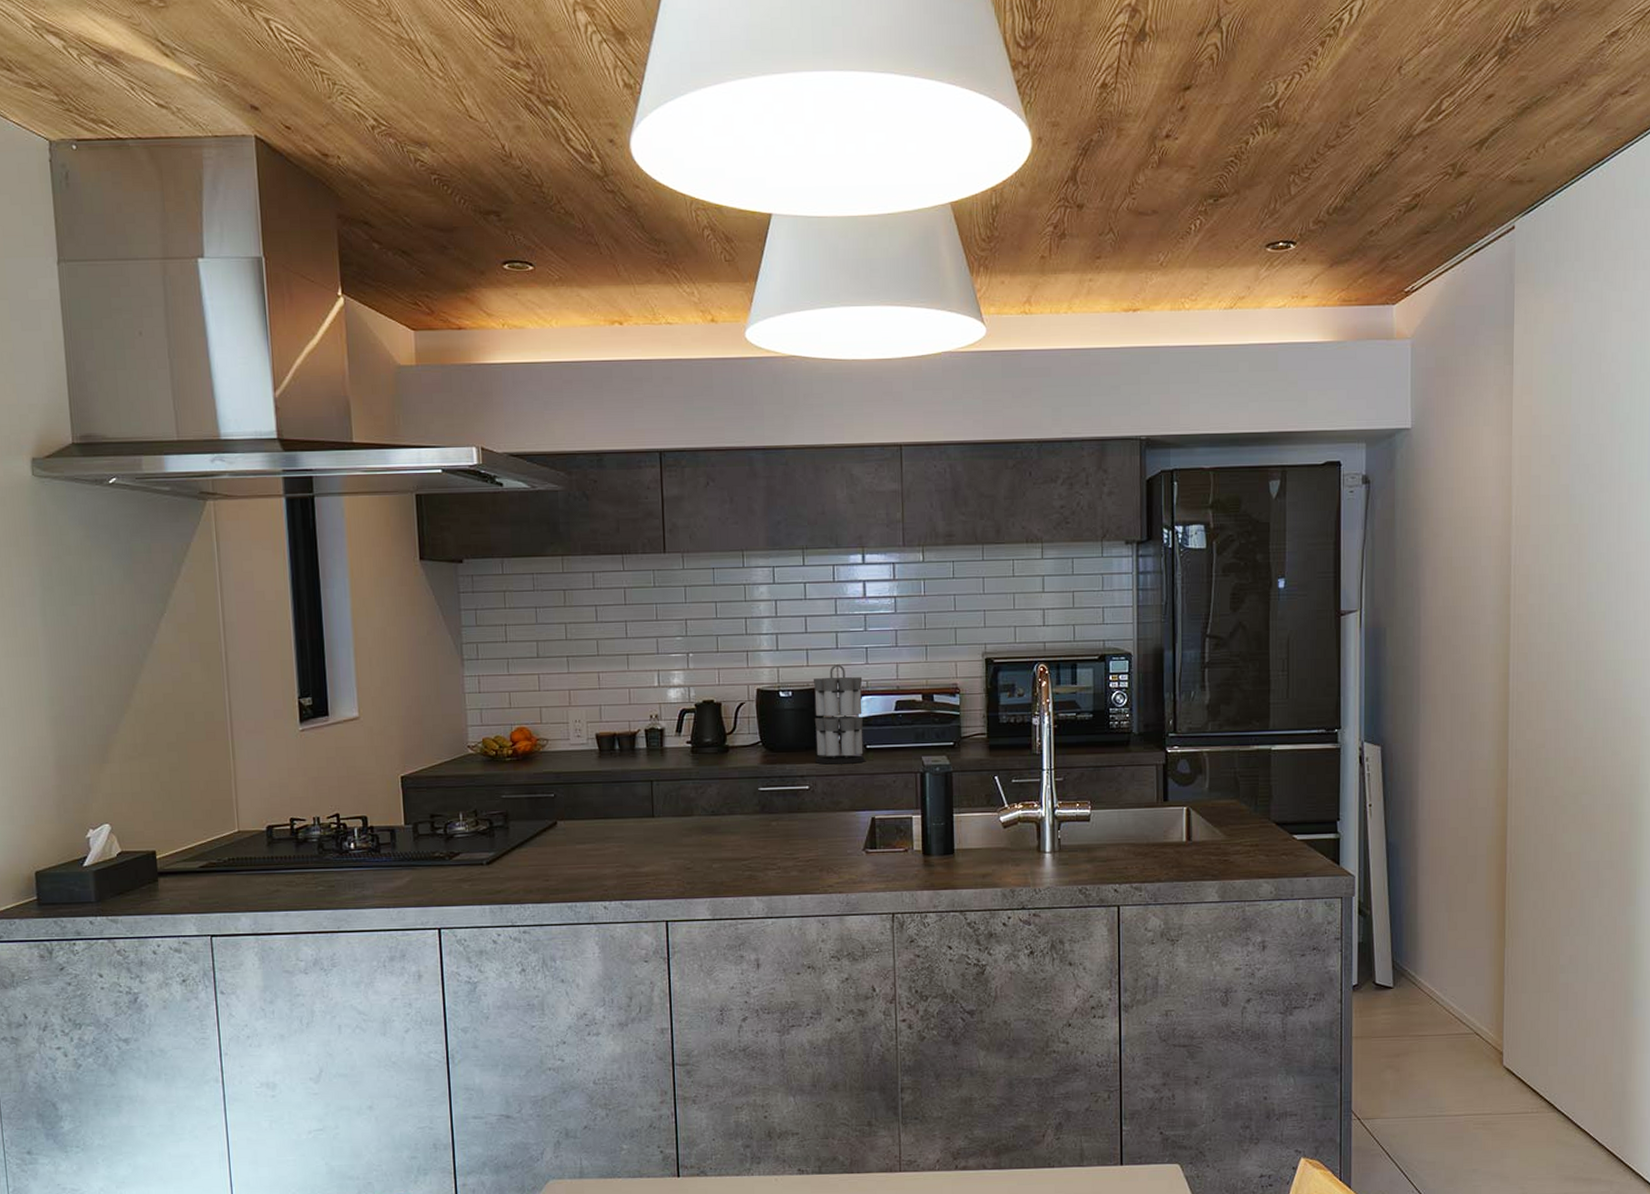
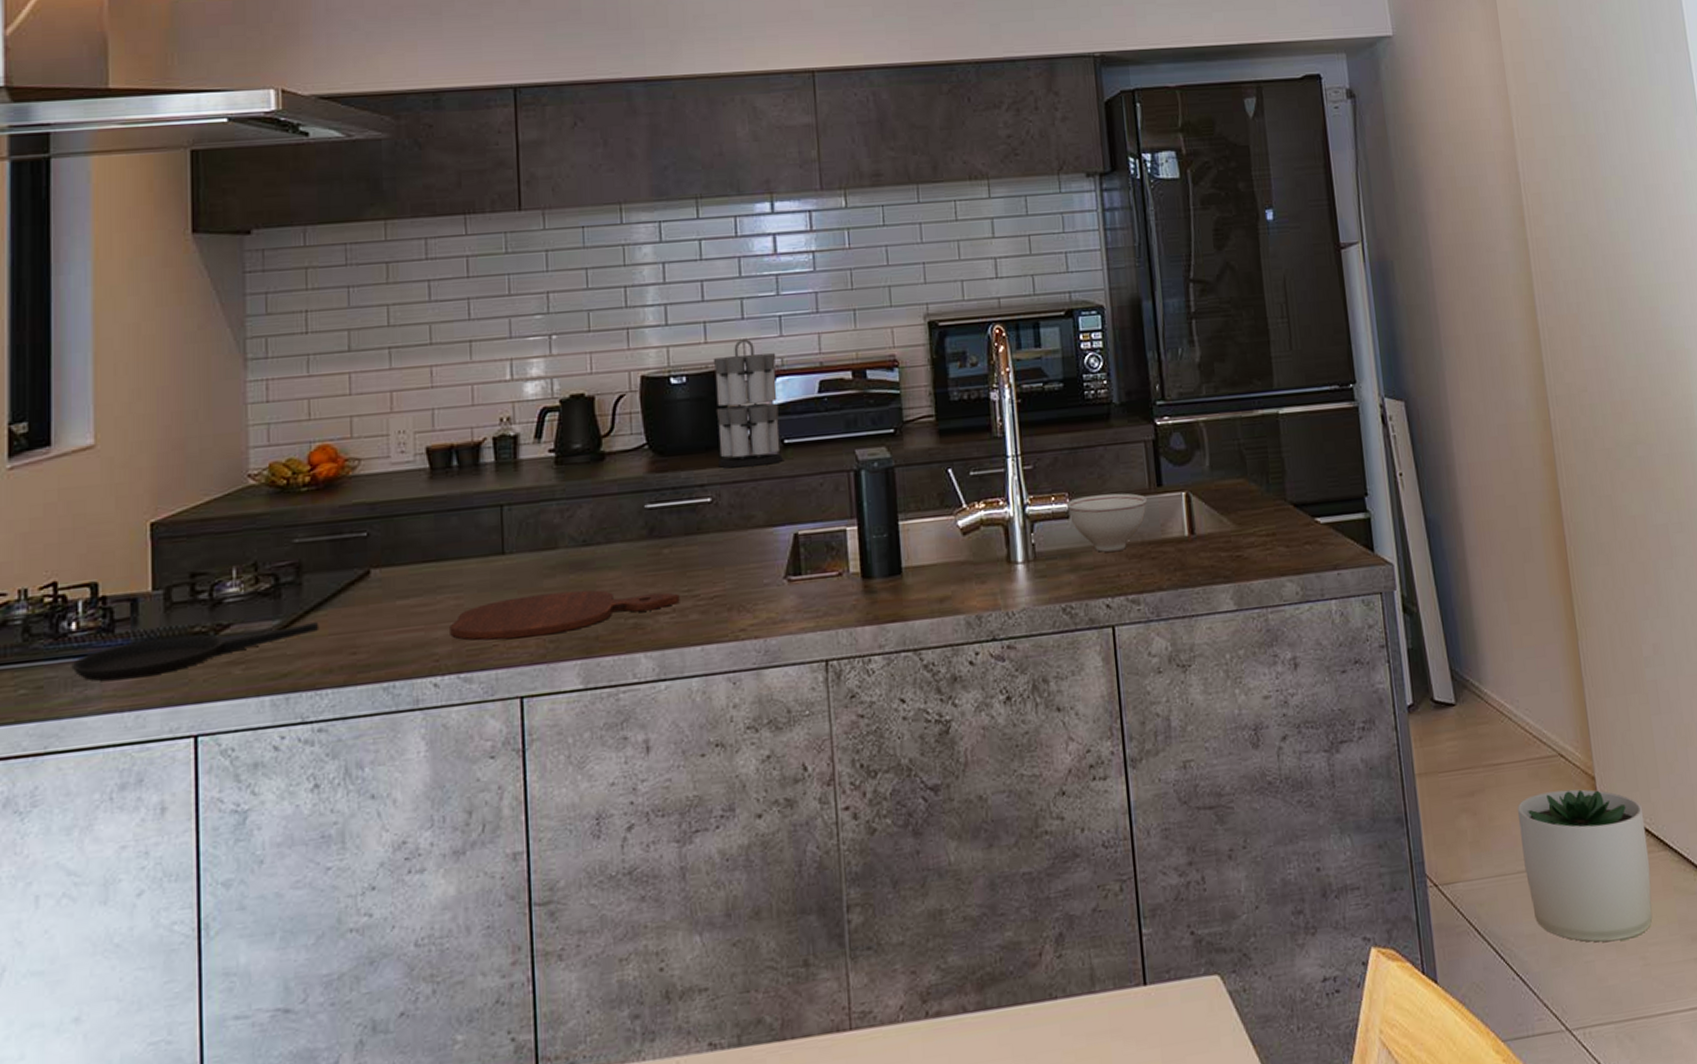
frying pan: none [352,856,522,886] -> present [71,622,319,681]
cutting board: none [615,848,784,879] -> present [450,589,680,641]
bowl: none [1088,804,1155,850] -> present [1066,493,1148,552]
planter: none [1433,1059,1540,1174] -> present [1517,789,1653,943]

